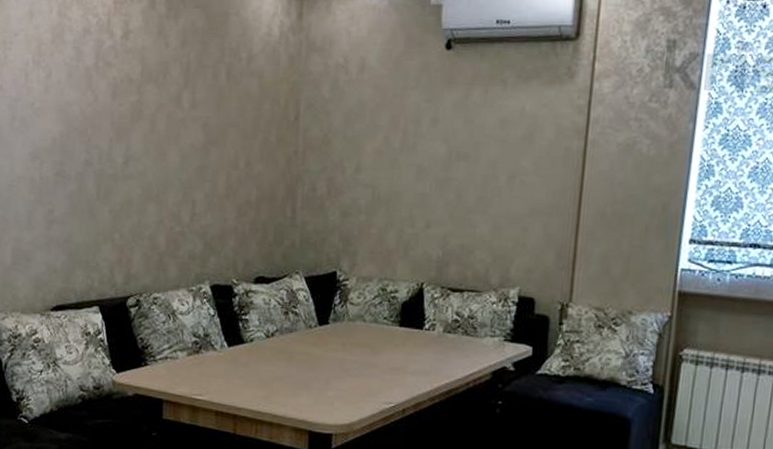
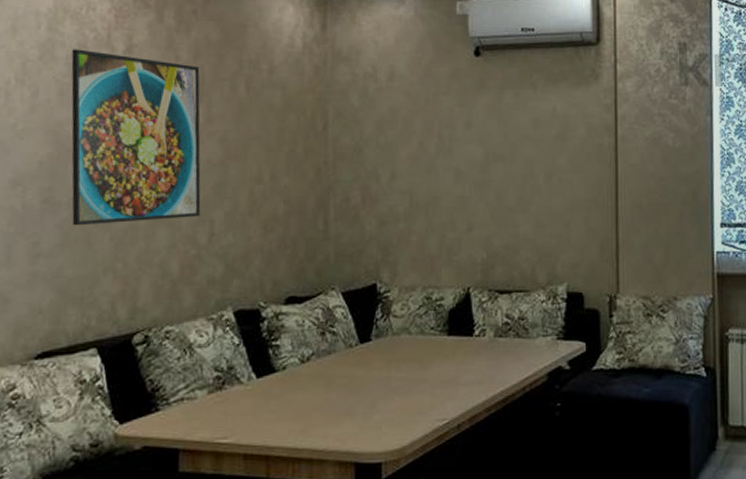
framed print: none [77,33,186,198] -> present [71,49,201,226]

